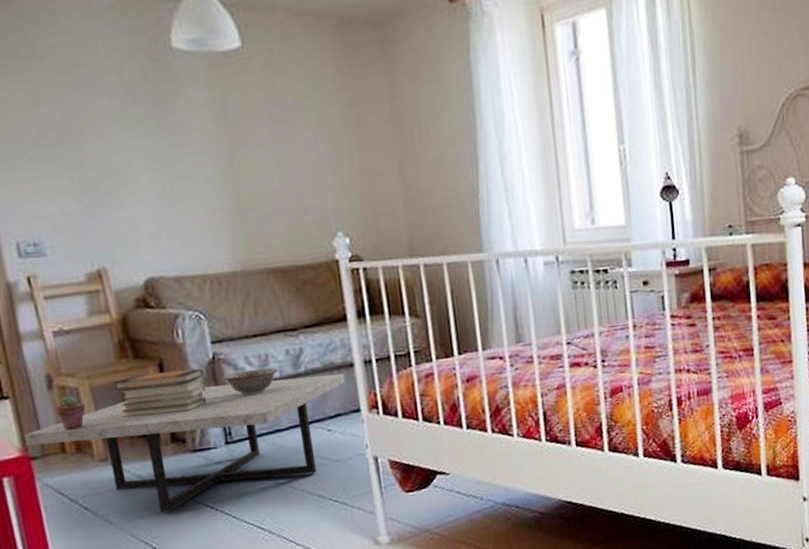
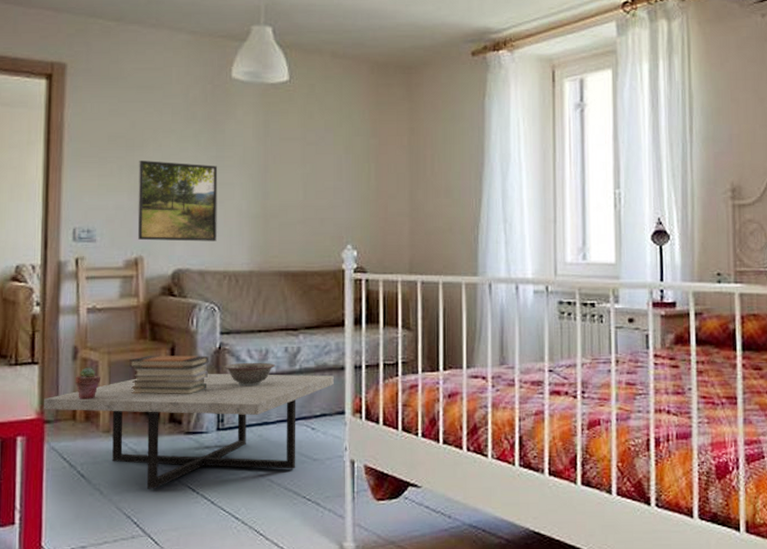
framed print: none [79,155,189,249] -> present [137,161,218,242]

